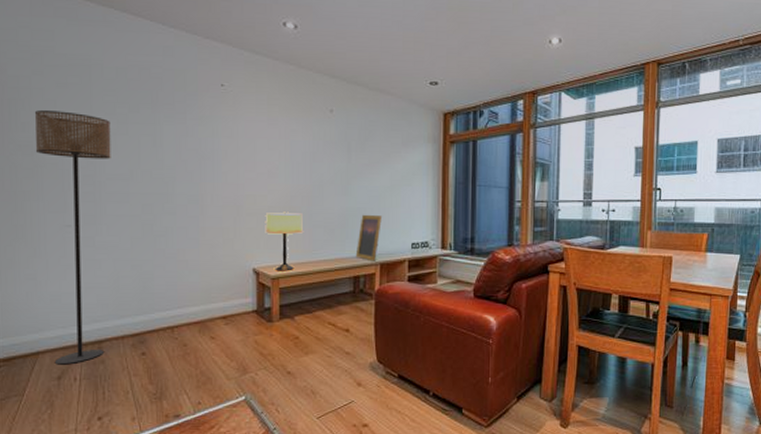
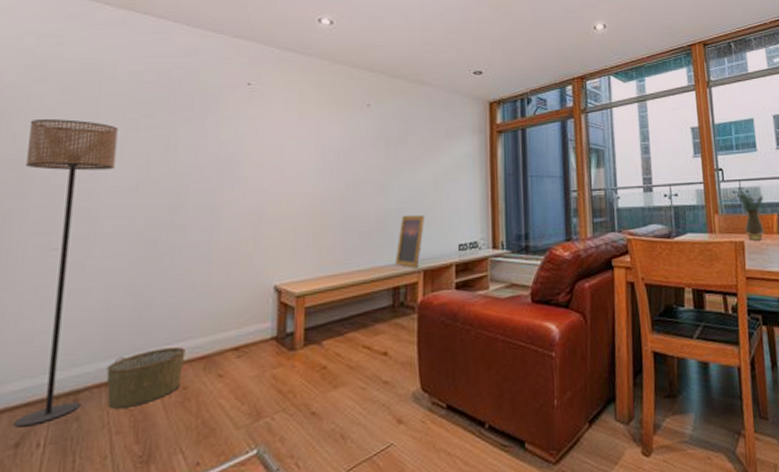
basket: none [122,313,183,357] -> present [106,347,186,409]
table lamp: present [266,213,303,272] -> none [292,218,335,288]
vase: none [672,211,697,257] -> present [737,192,765,241]

